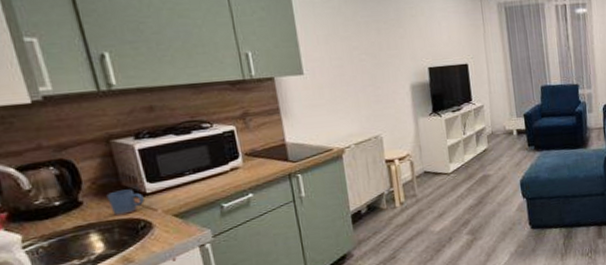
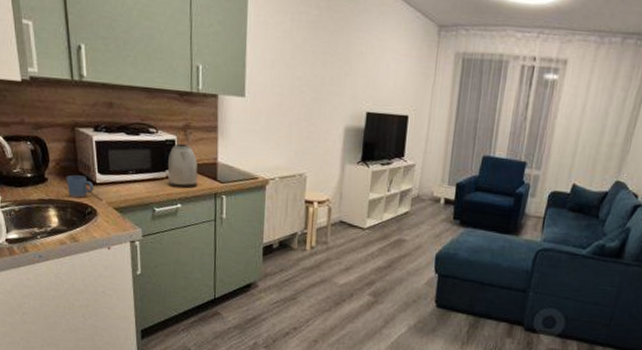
kettle: none [228,132,268,179] -> present [167,143,198,189]

